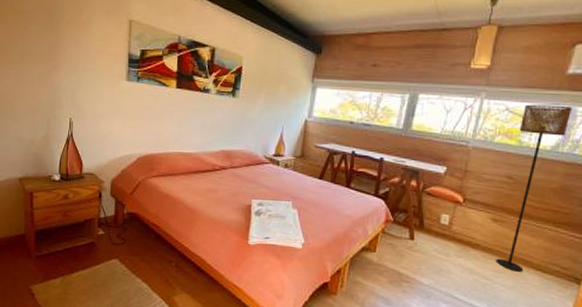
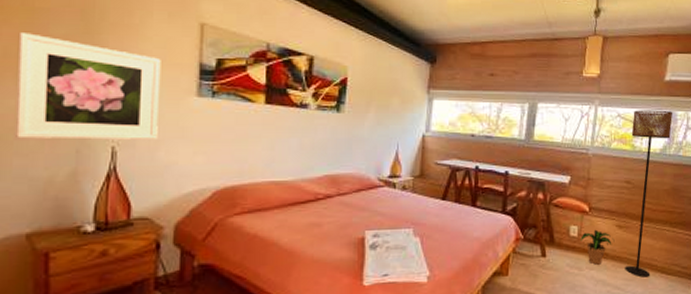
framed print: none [10,30,102,114] -> present [16,33,161,140]
potted plant: none [451,220,488,254] -> present [580,229,615,265]

